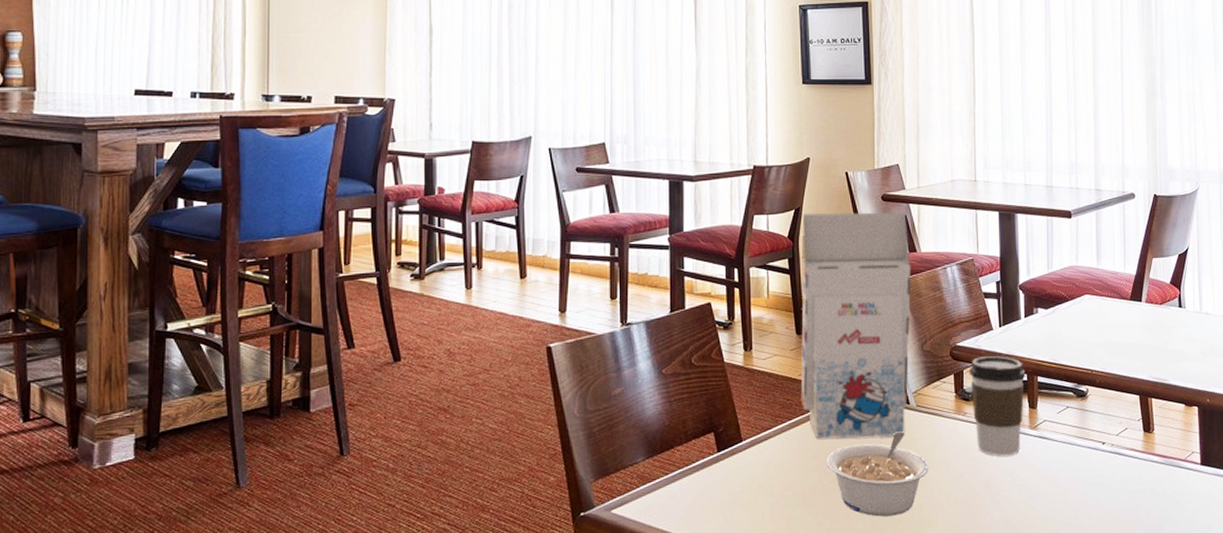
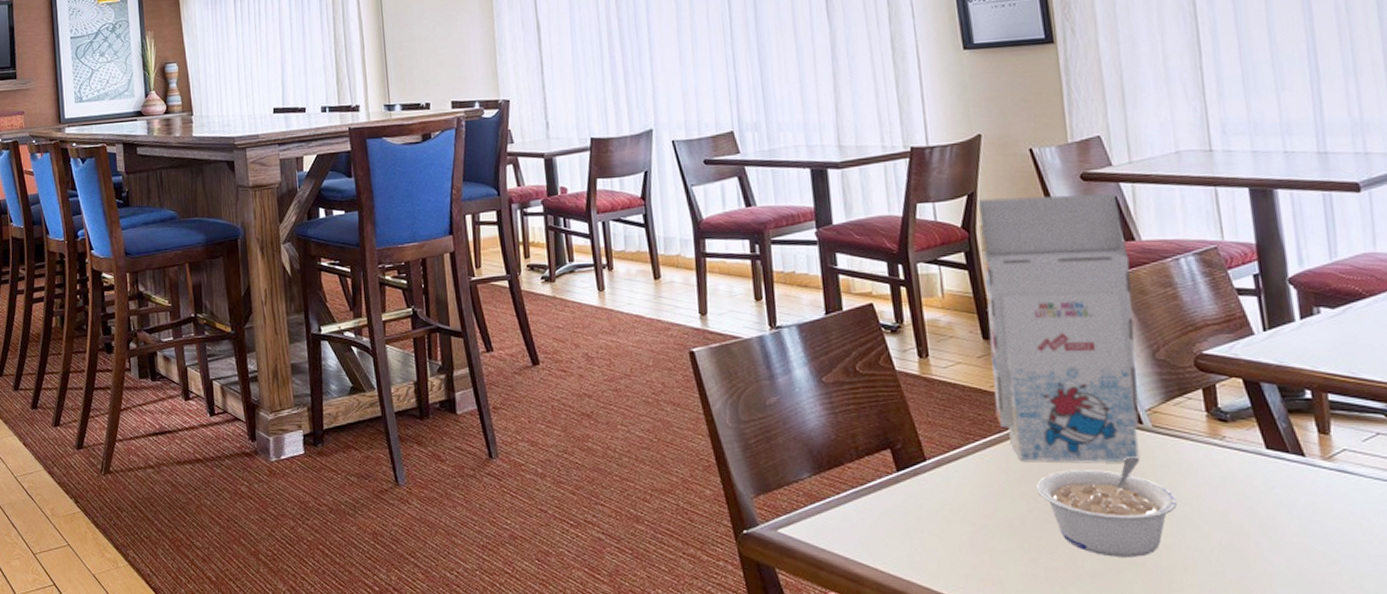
coffee cup: present [969,356,1026,456] -> none [1223,367,1311,492]

